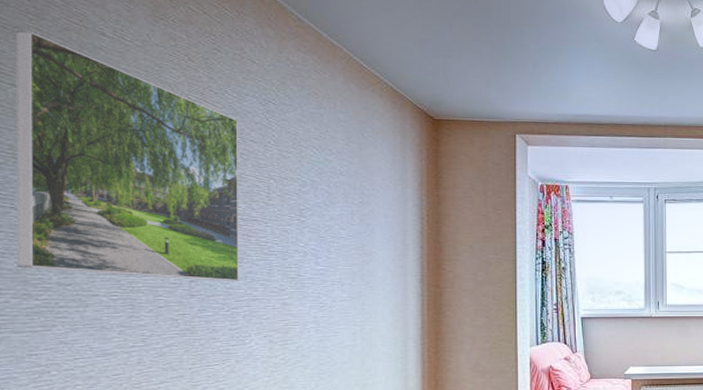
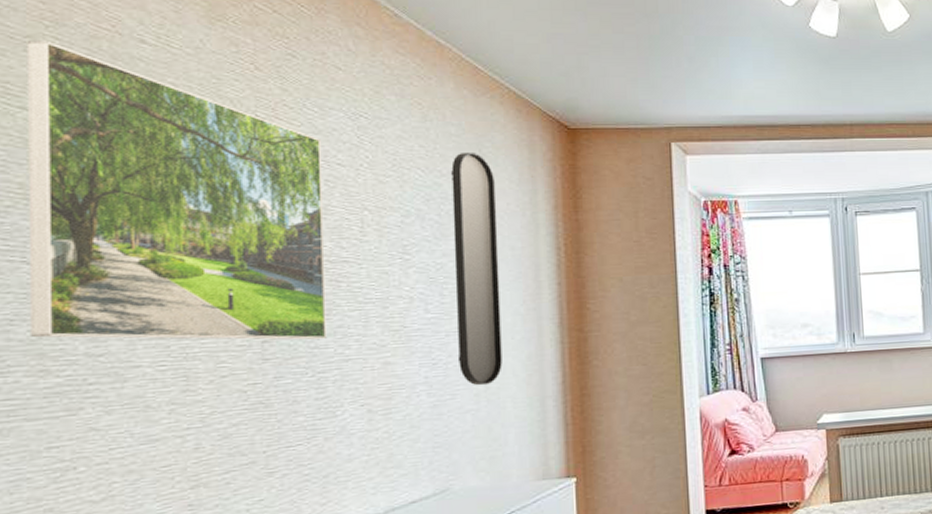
home mirror: none [339,136,375,327] -> present [451,153,502,386]

